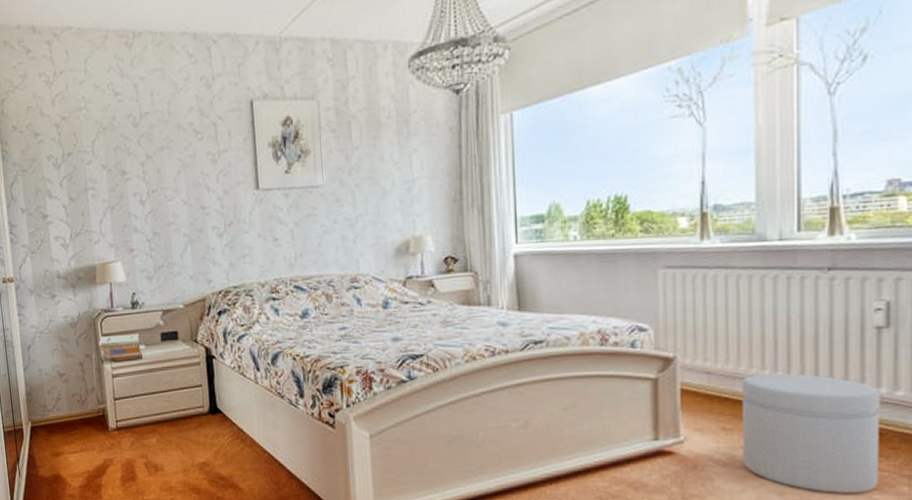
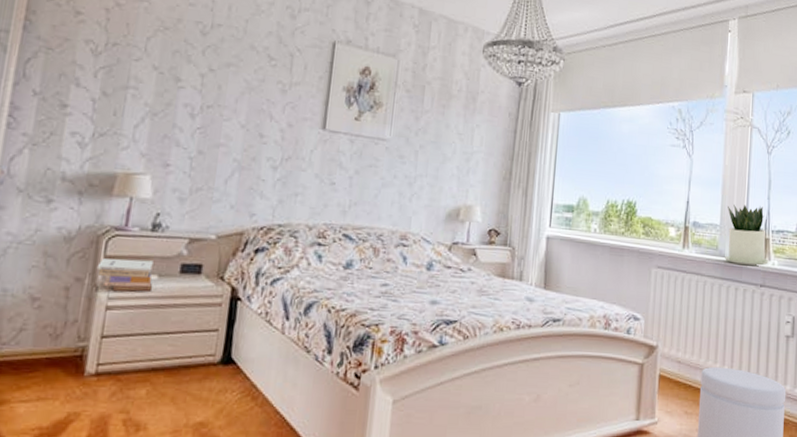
planter: none [766,166,841,248] -> present [725,205,769,266]

